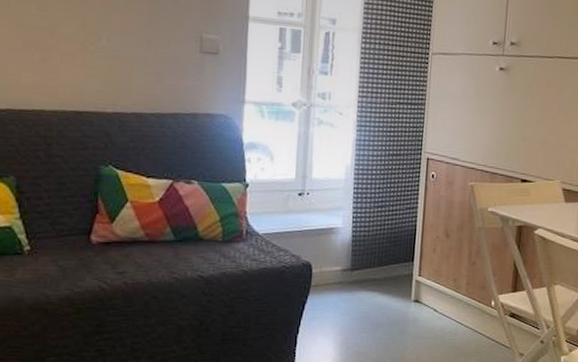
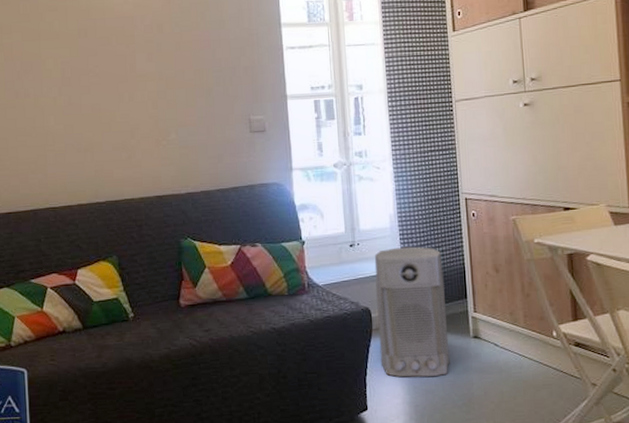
air purifier: none [315,201,394,339] -> present [374,246,450,378]

